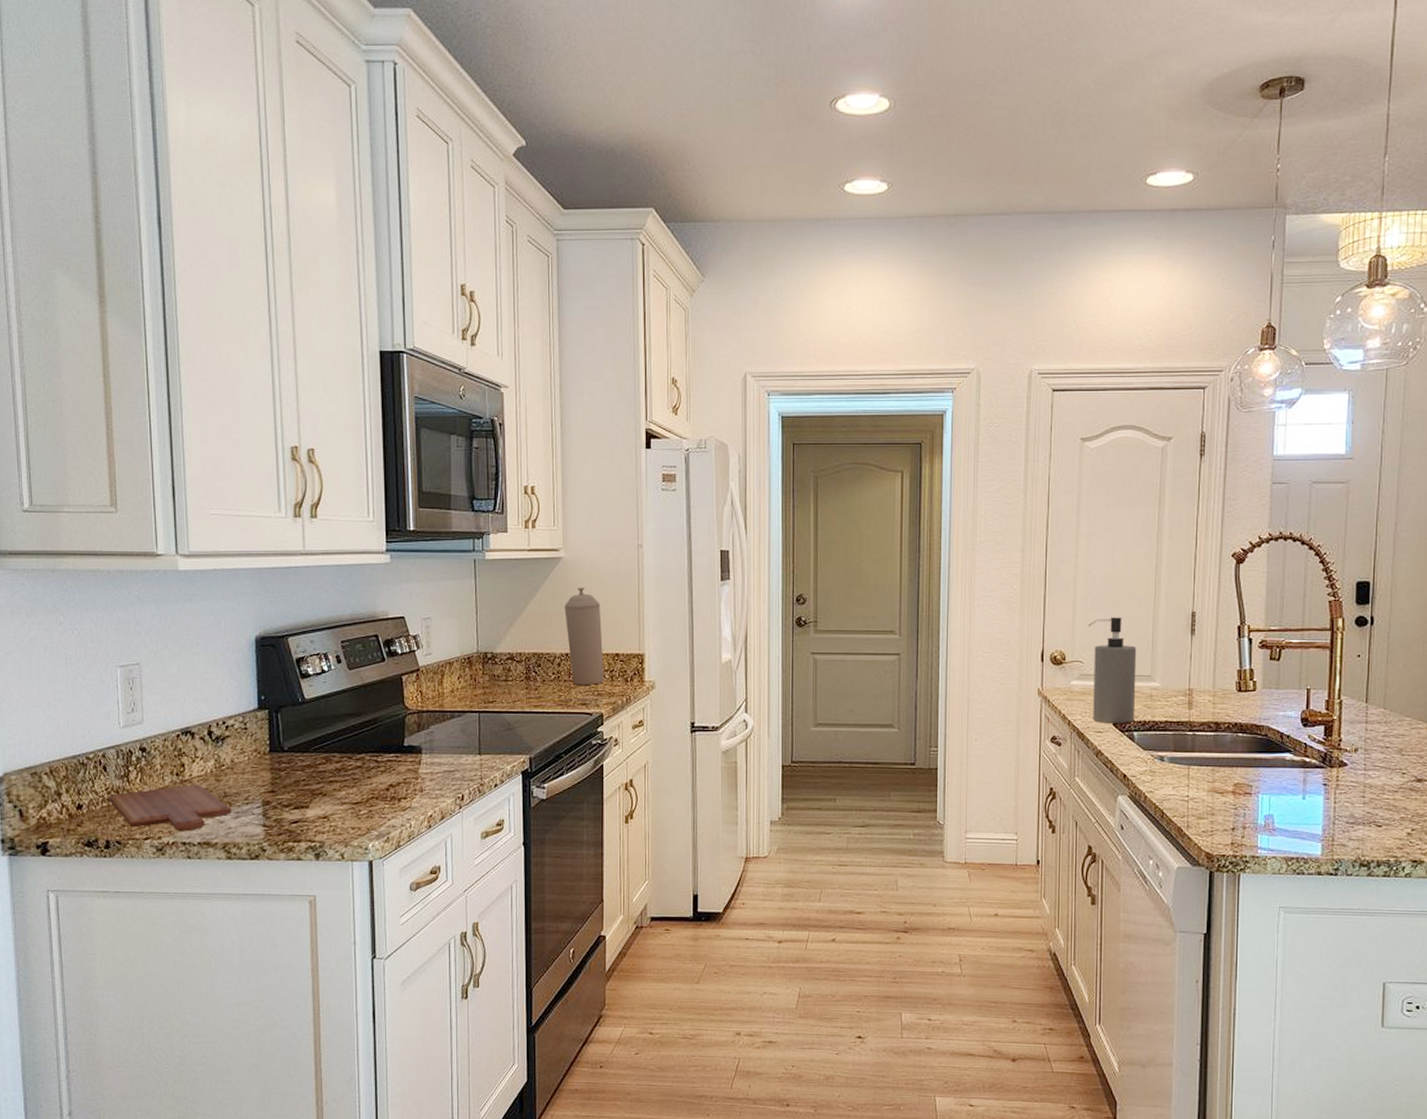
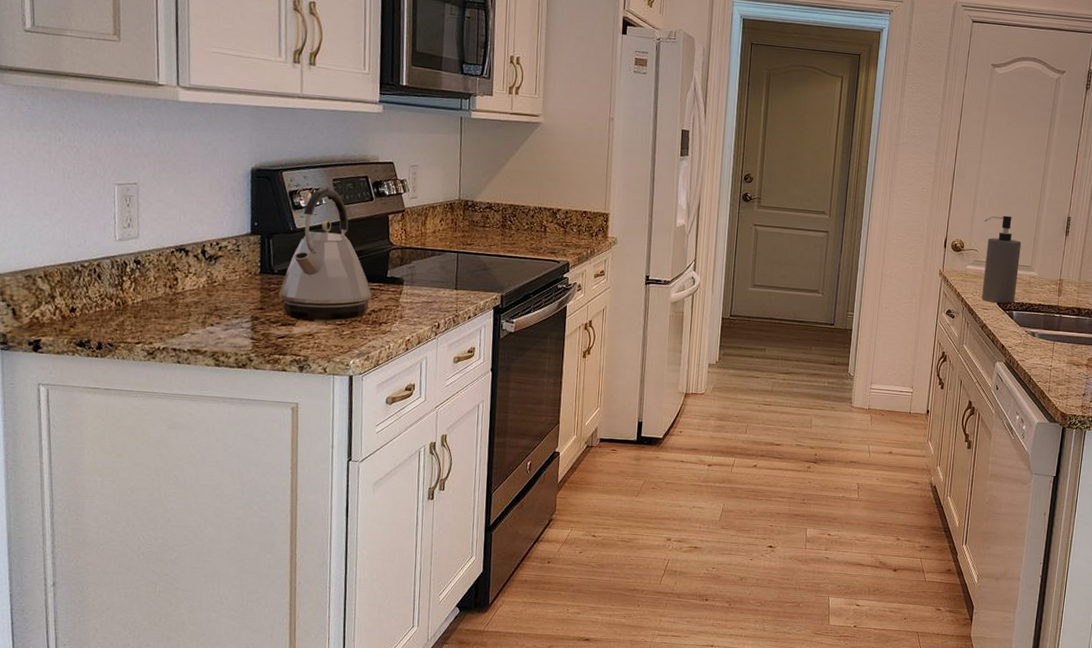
cutting board: present [109,785,232,831] -> none [102,297,222,338]
kettle: none [290,652,389,803] -> present [278,188,372,323]
canister: present [564,587,604,686] -> none [540,150,573,237]

